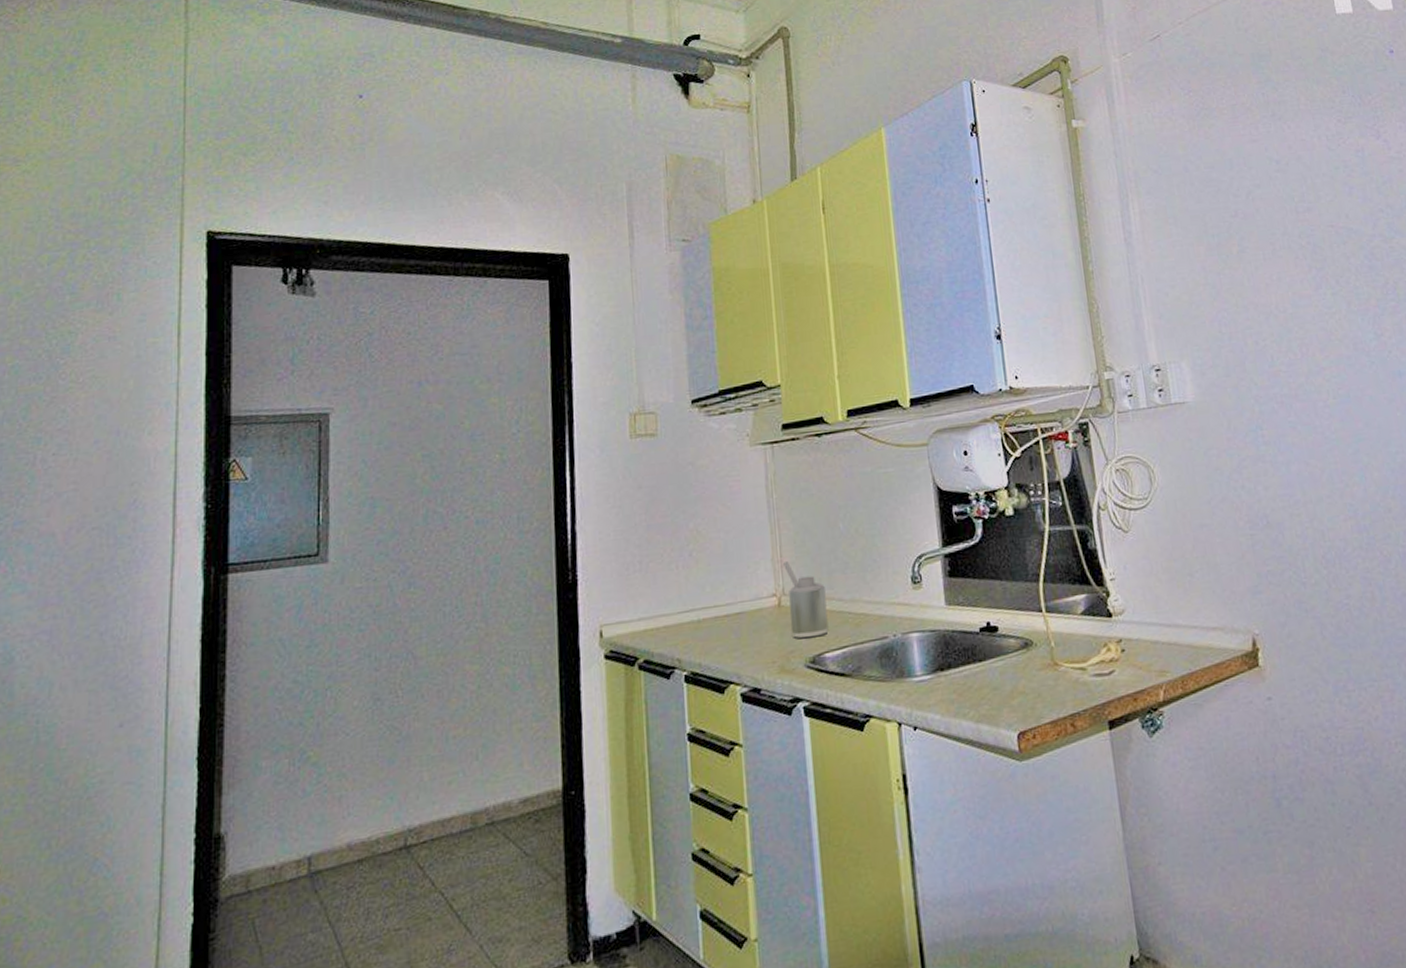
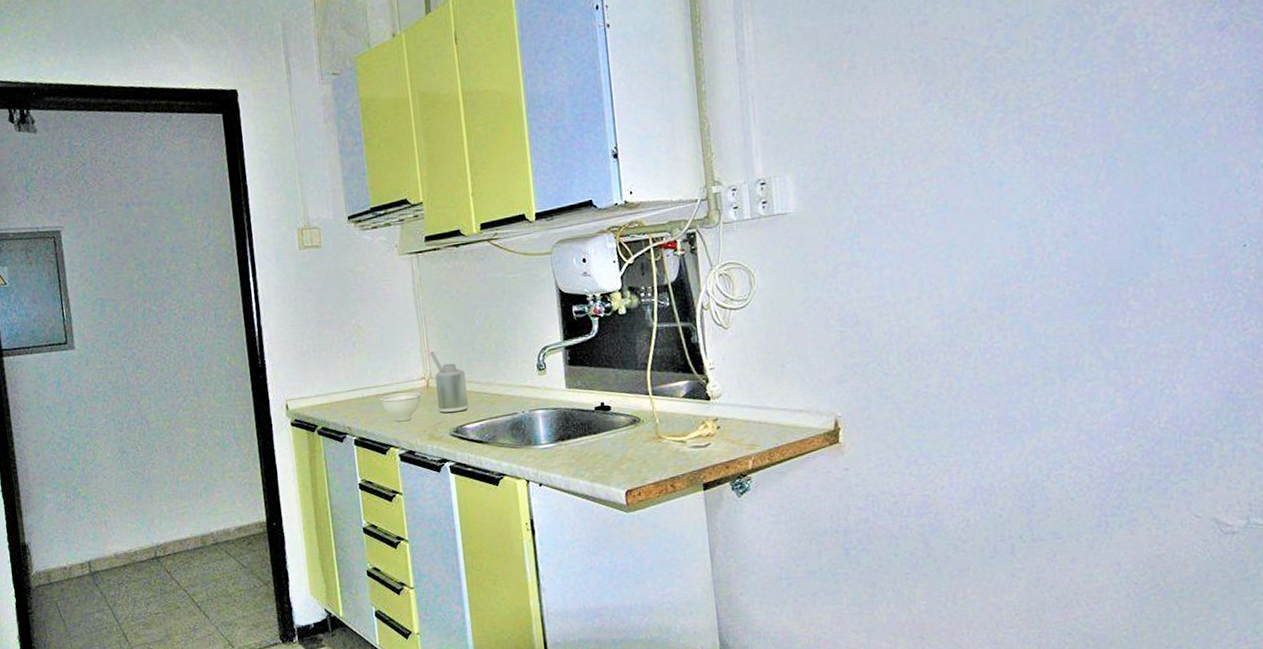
bowl: none [719,612,771,651] -> present [380,392,422,422]

